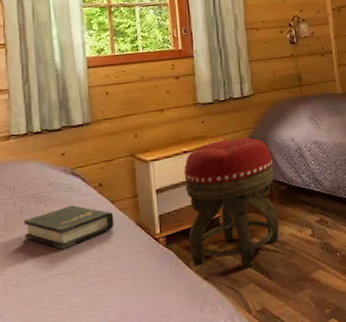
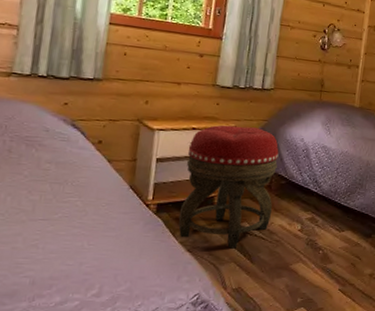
hardback book: present [23,205,115,250] -> none [9,155,108,197]

